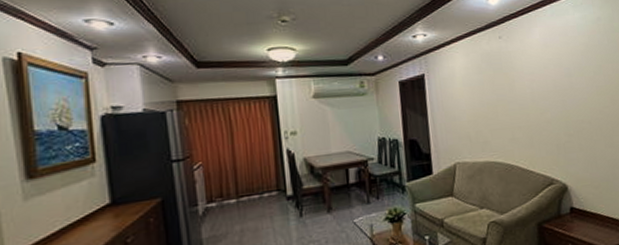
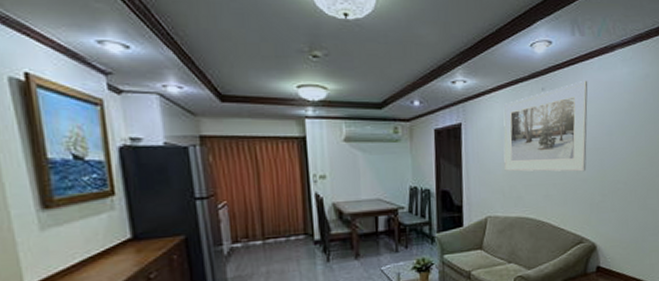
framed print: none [463,26,550,117] -> present [503,80,588,172]

